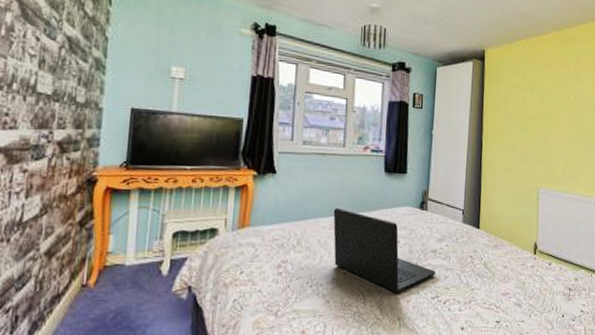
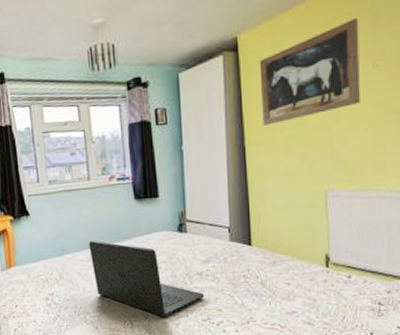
wall art: none [497,58,568,127] -> present [259,18,360,126]

